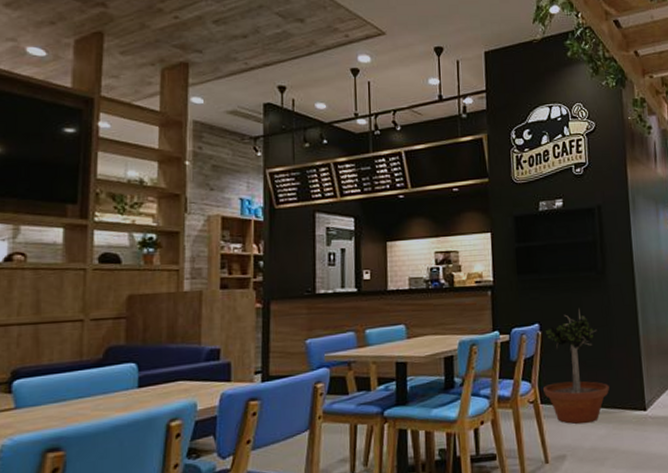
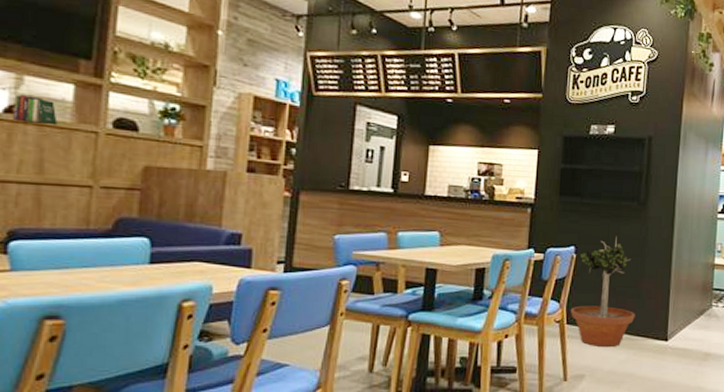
books: none [12,242,50,269] -> present [13,94,58,126]

